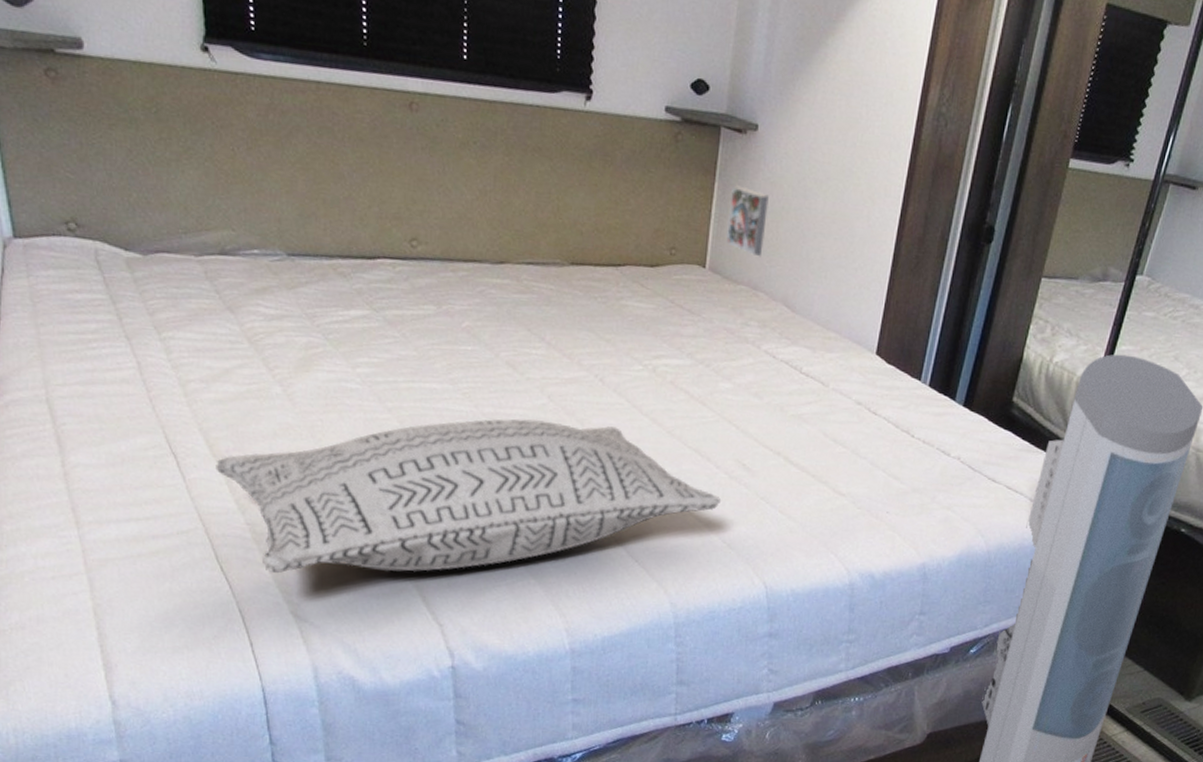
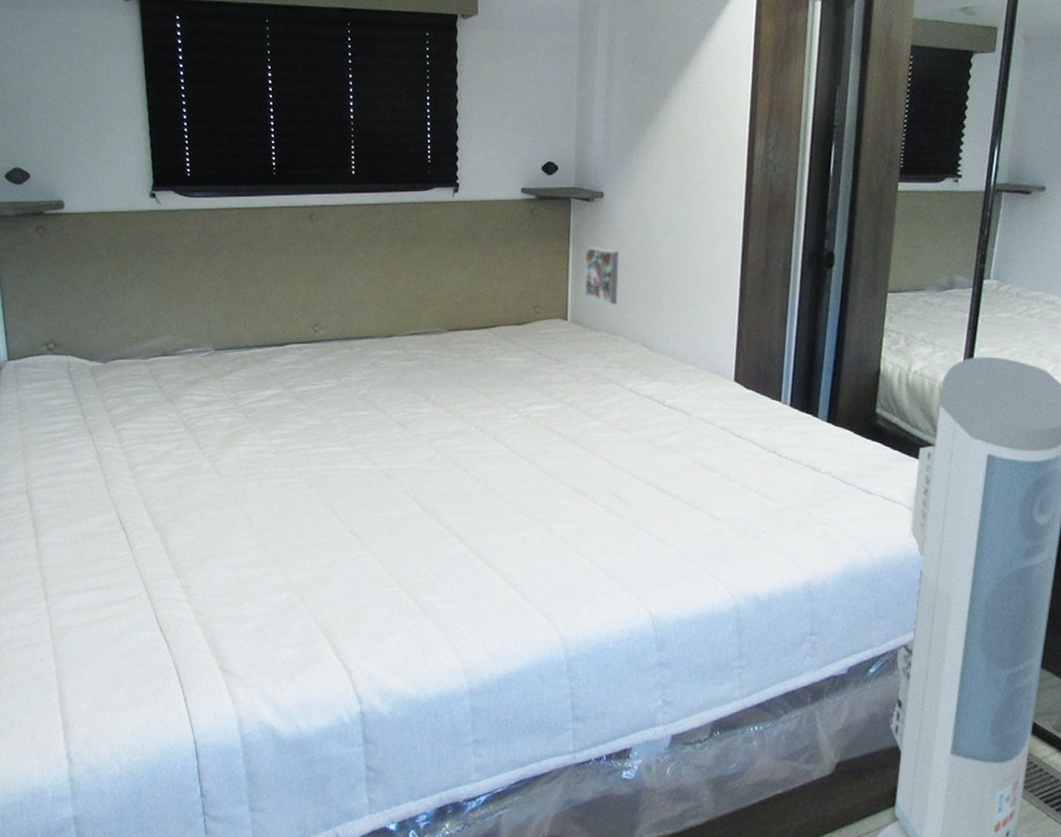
pillow: present [216,419,720,574] -> none [157,472,600,631]

